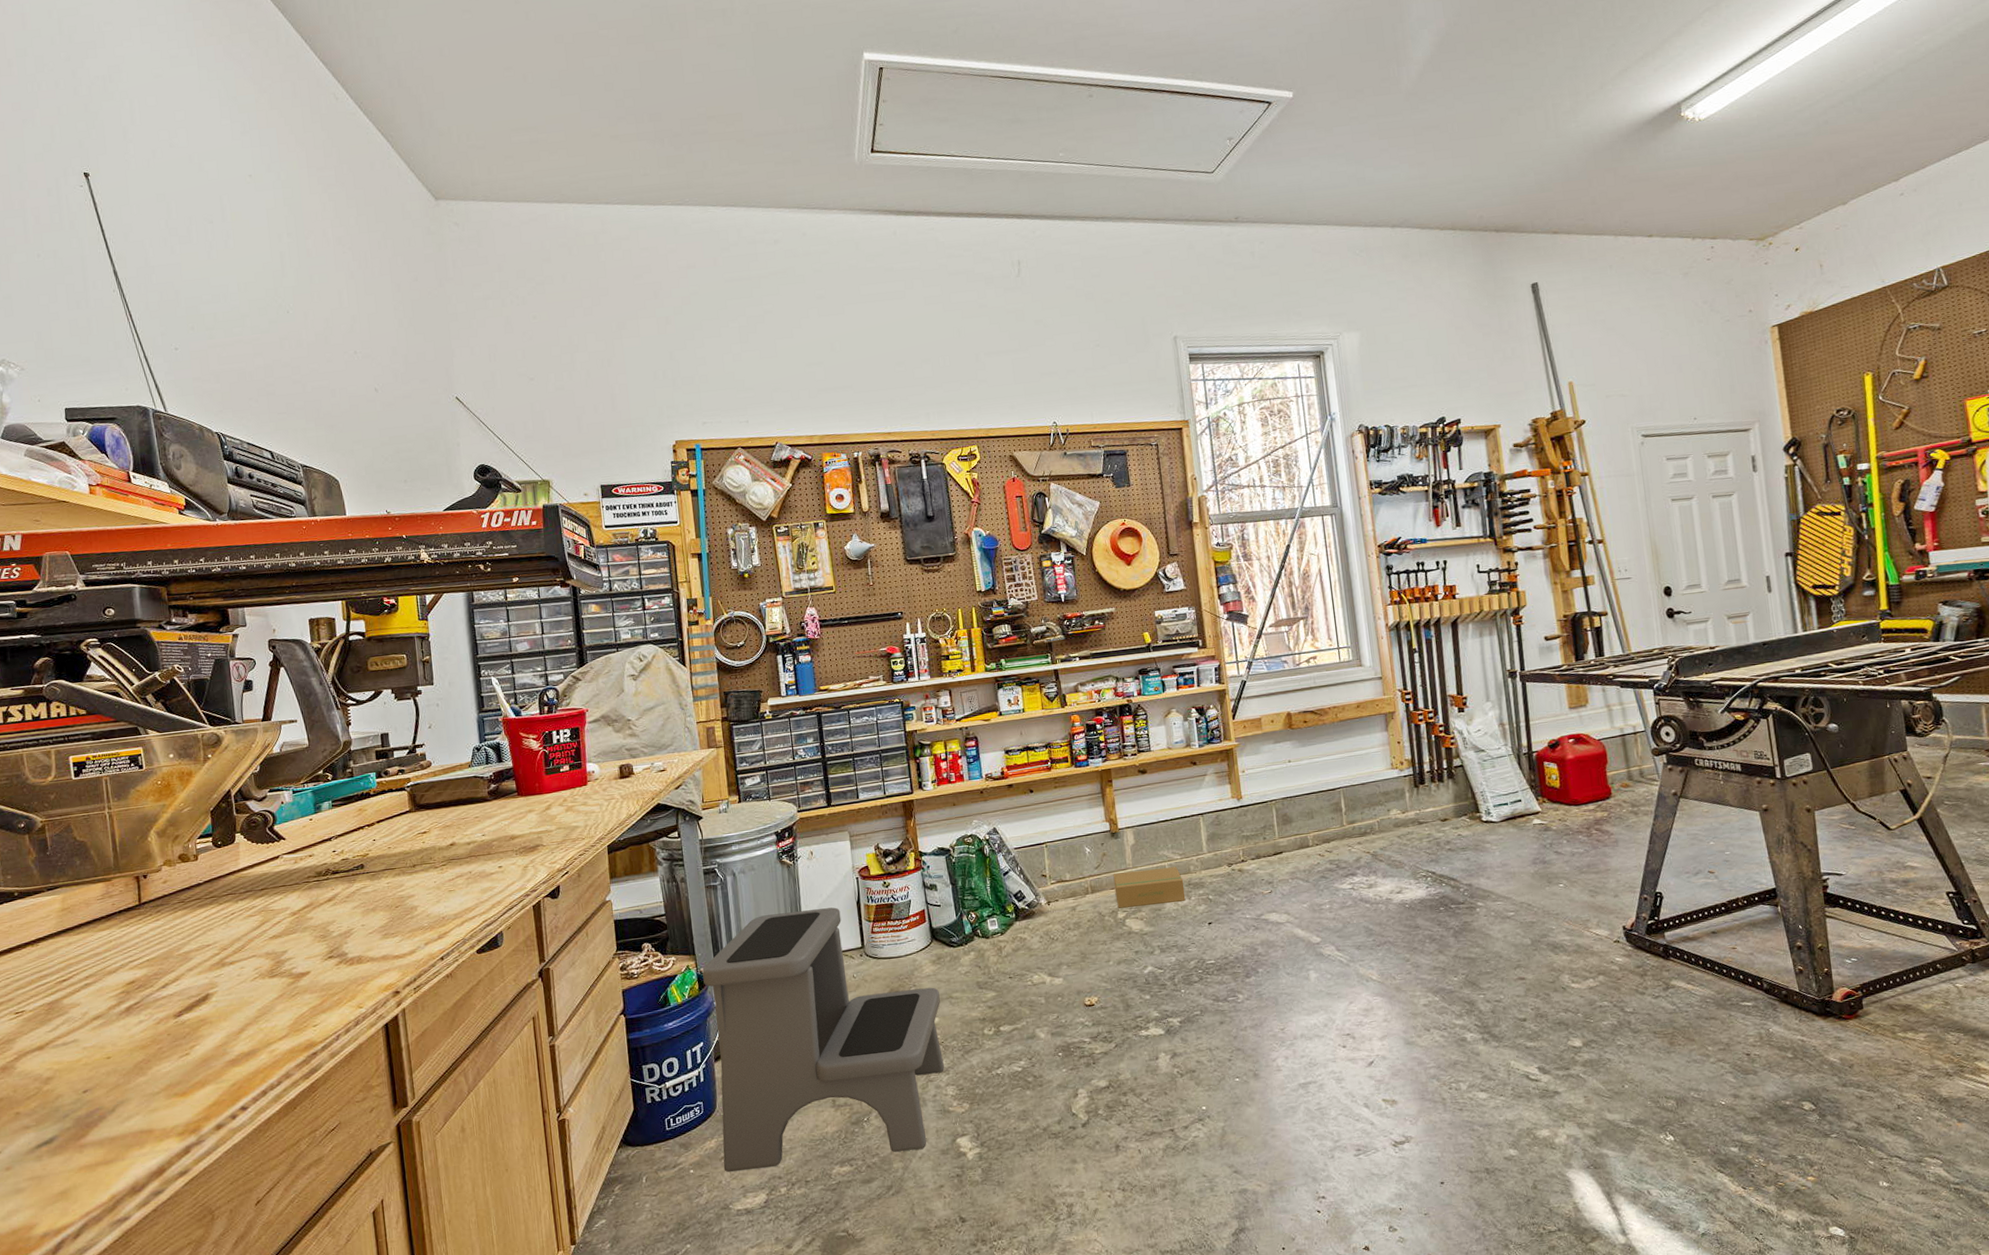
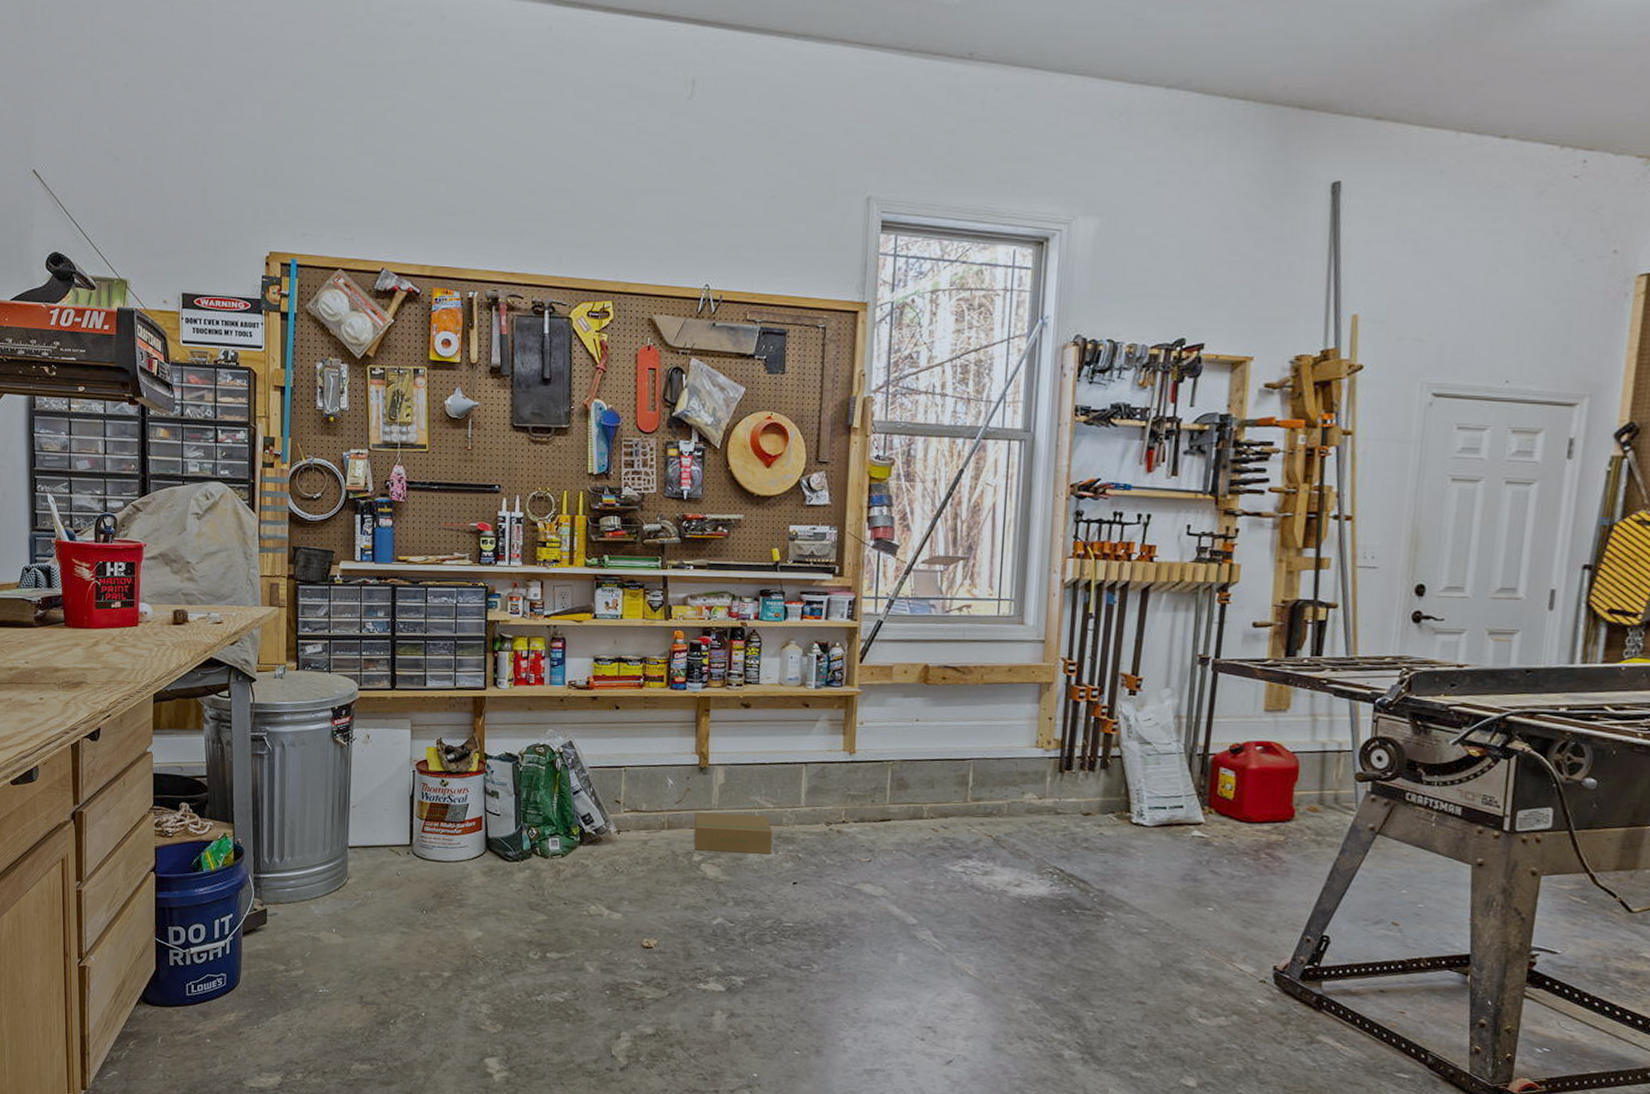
step stool: present [702,907,945,1172] -> none [239,794,486,1062]

